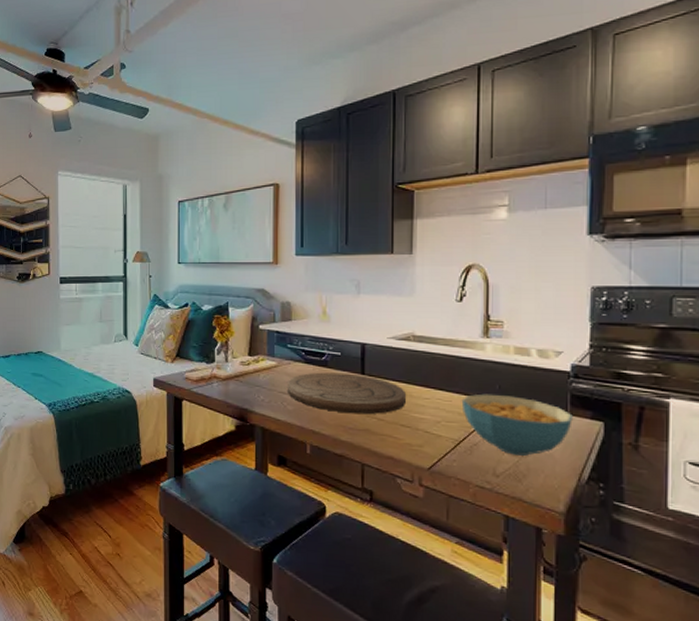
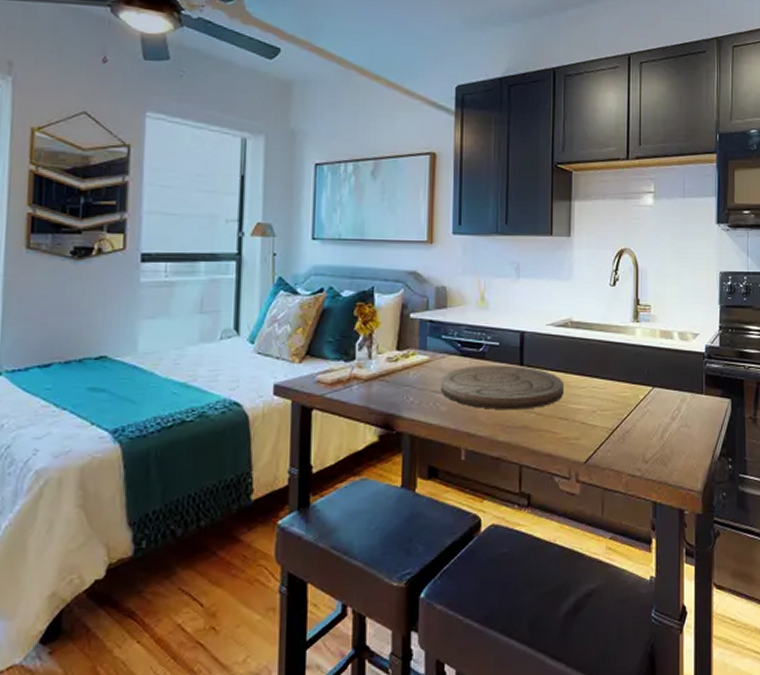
cereal bowl: present [461,393,573,456] -> none [615,378,707,439]

